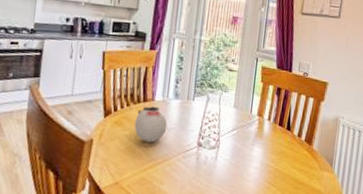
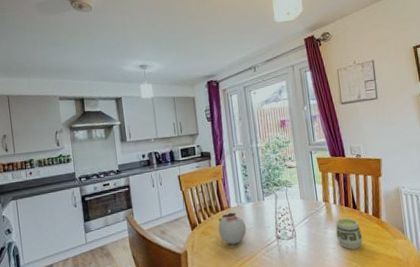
cup: none [262,137,289,174] -> present [335,218,363,250]

